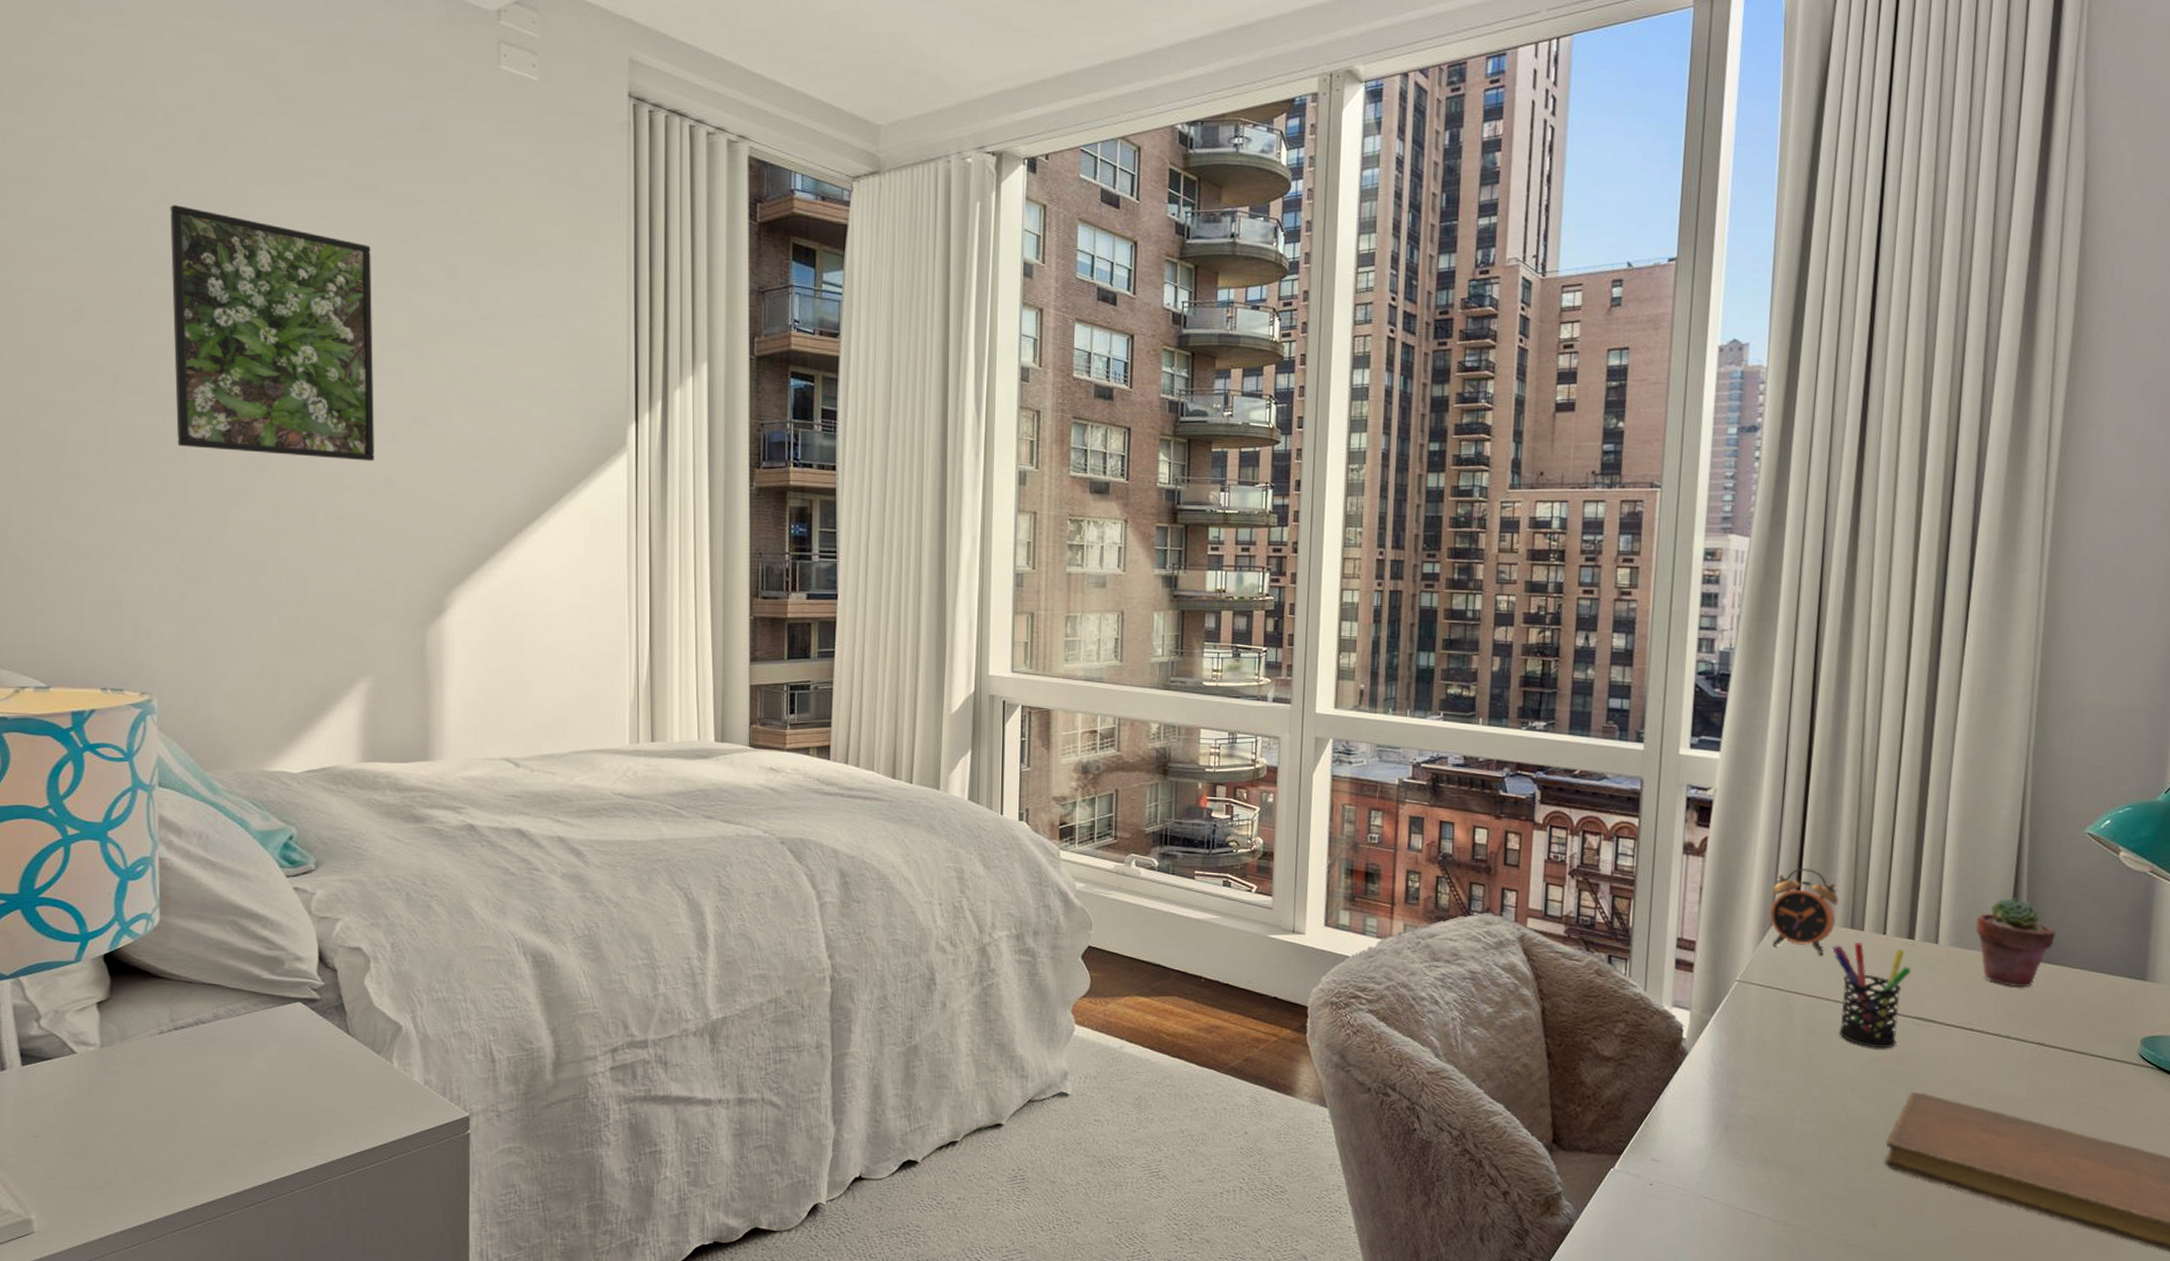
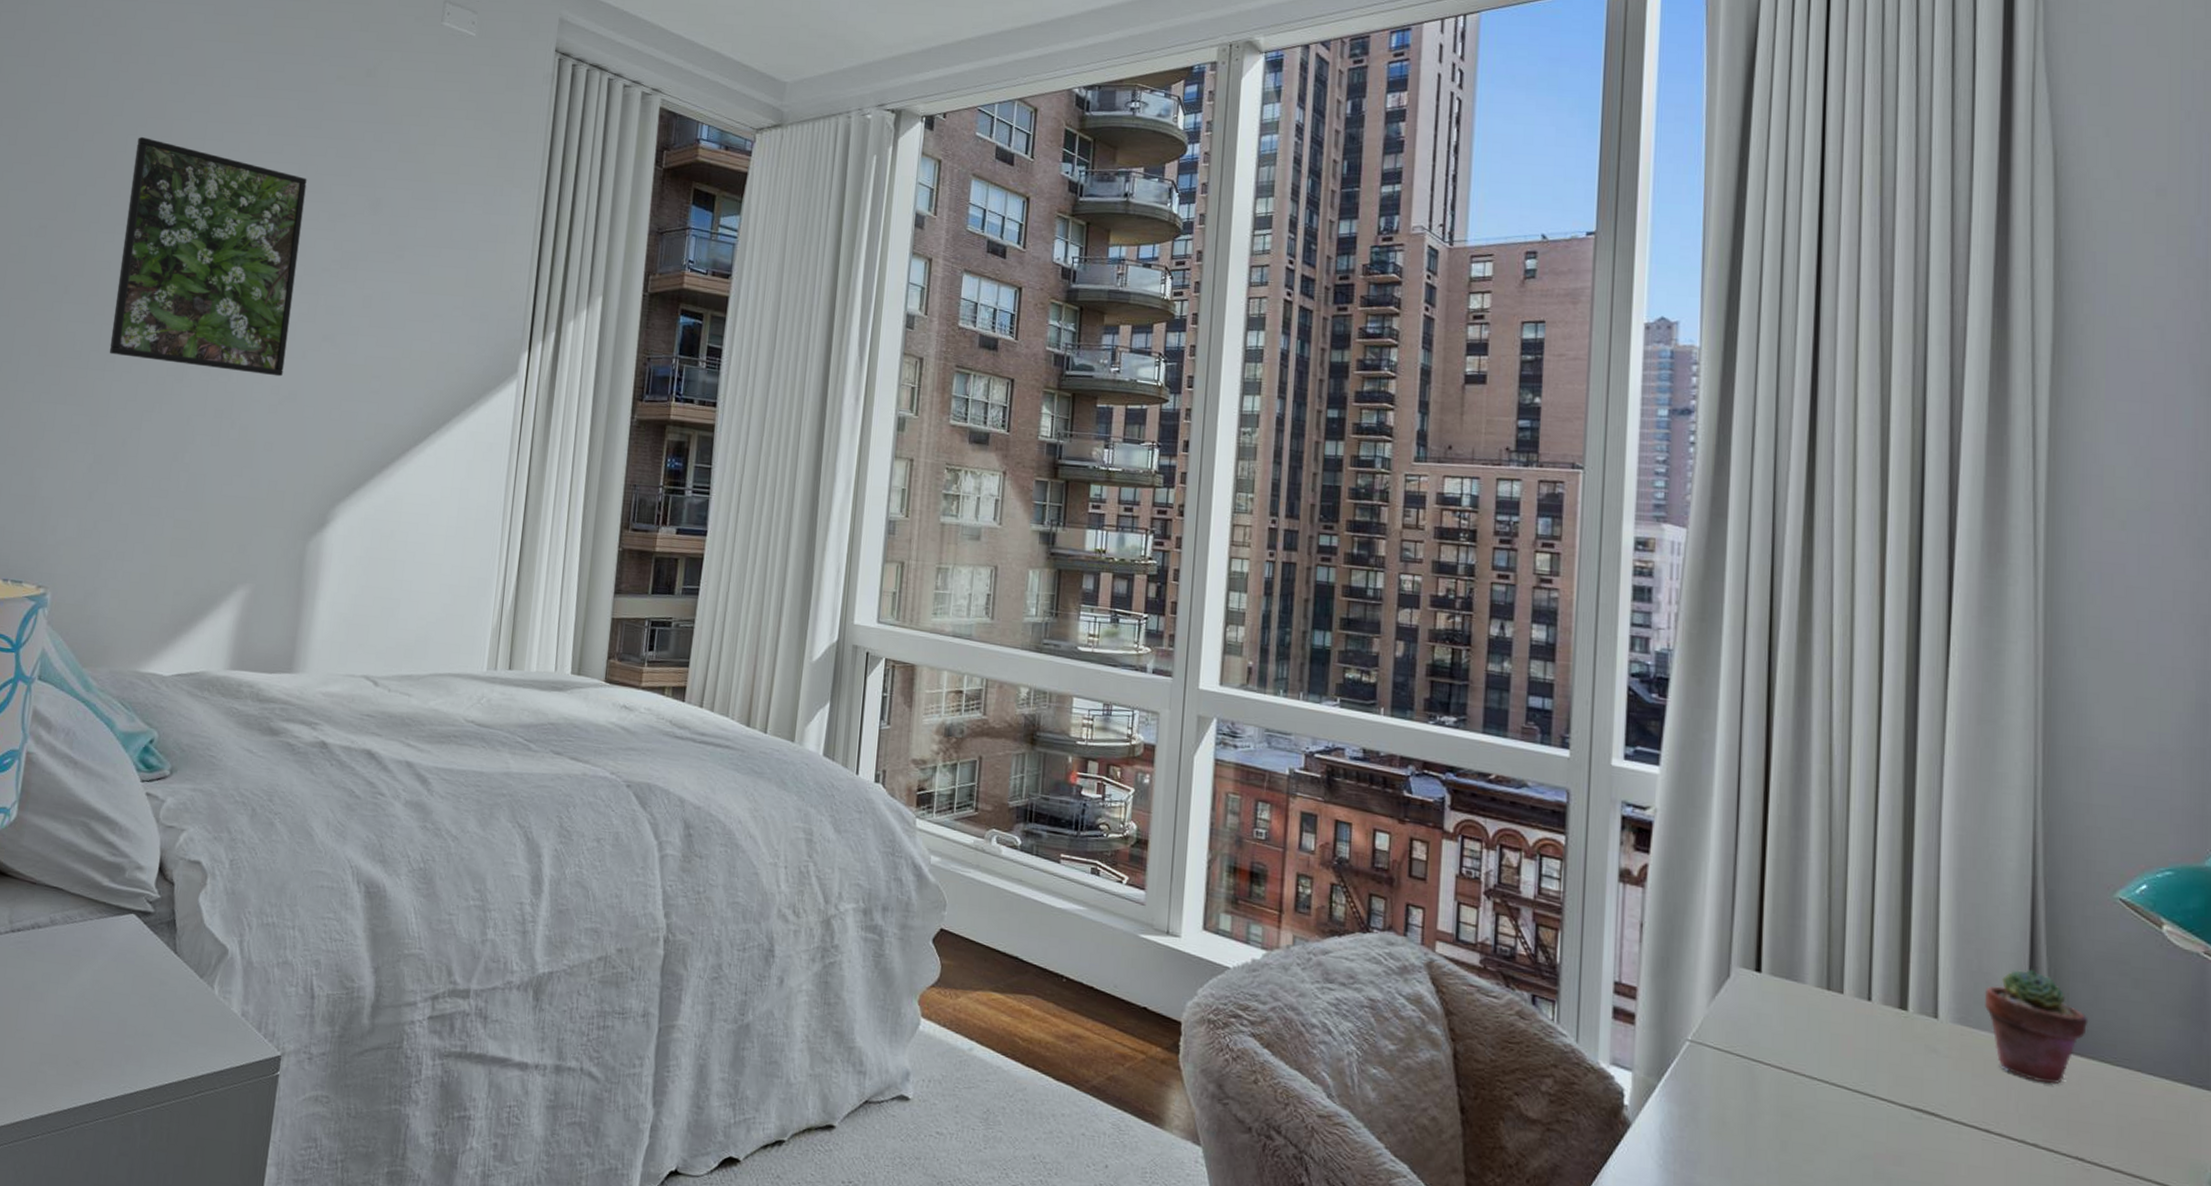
alarm clock: present [1770,868,1840,956] -> none [1727,911,1811,1020]
pen holder: present [1832,943,1911,1049] -> none [1805,1007,1905,1144]

